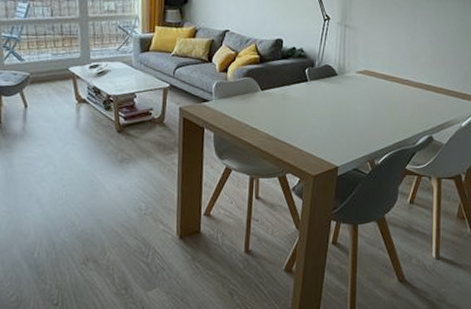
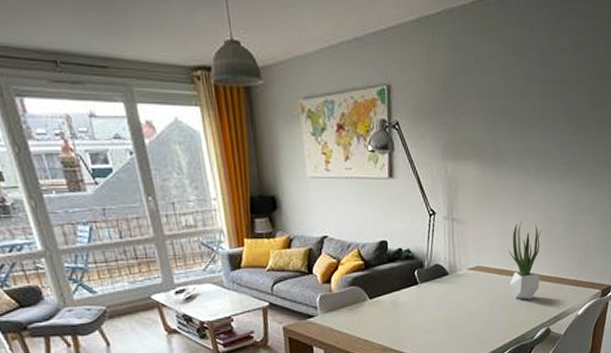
potted plant: none [395,32,430,107] -> present [508,220,541,300]

